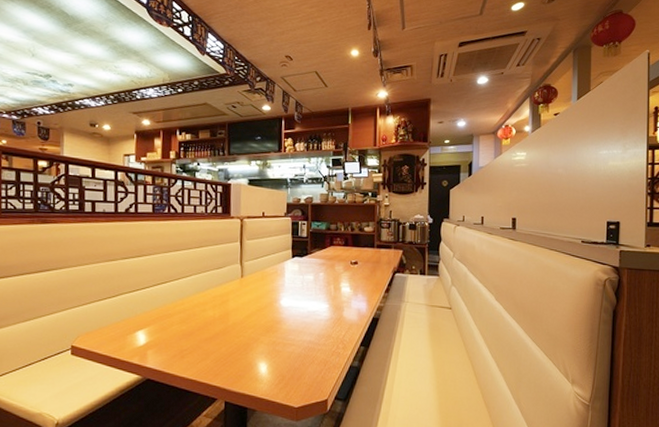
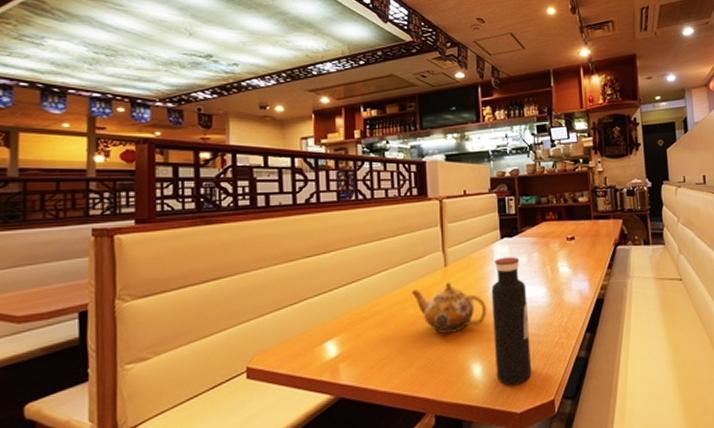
teapot: none [212,291,276,335] -> present [412,282,487,334]
water bottle: none [279,274,311,384] -> present [491,257,532,386]

